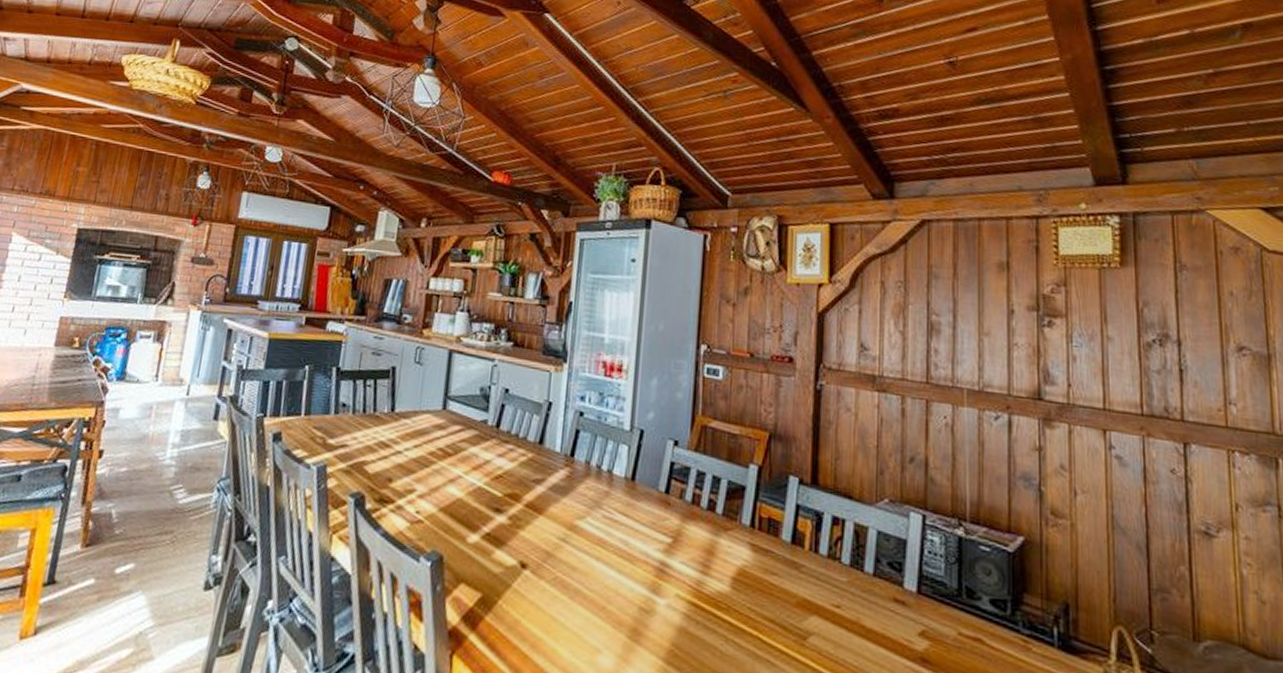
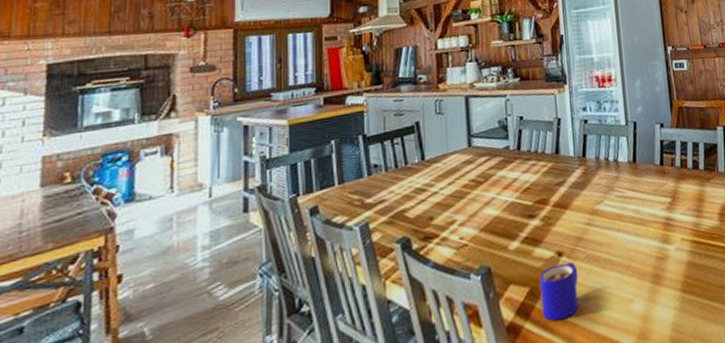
mug: none [490,576,541,645] -> present [539,261,578,321]

